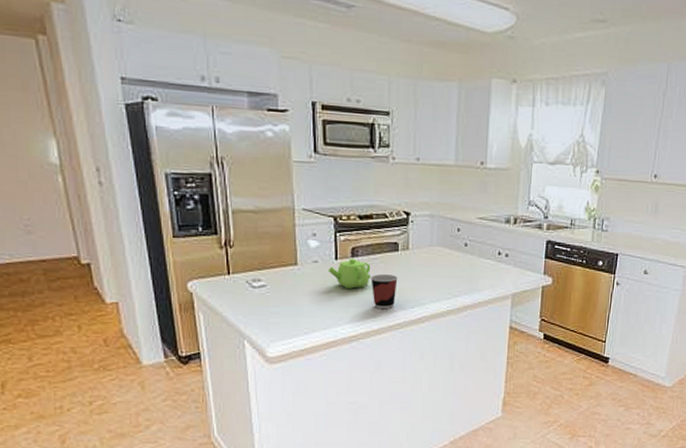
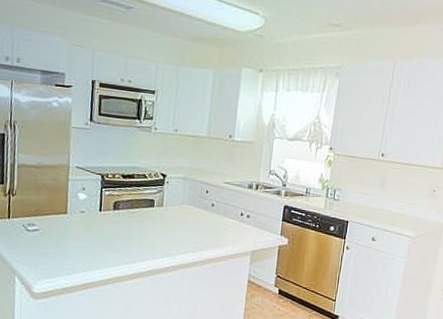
teapot: present [329,258,371,290] -> none [93,211,129,238]
cup: present [370,274,398,310] -> none [128,226,152,258]

